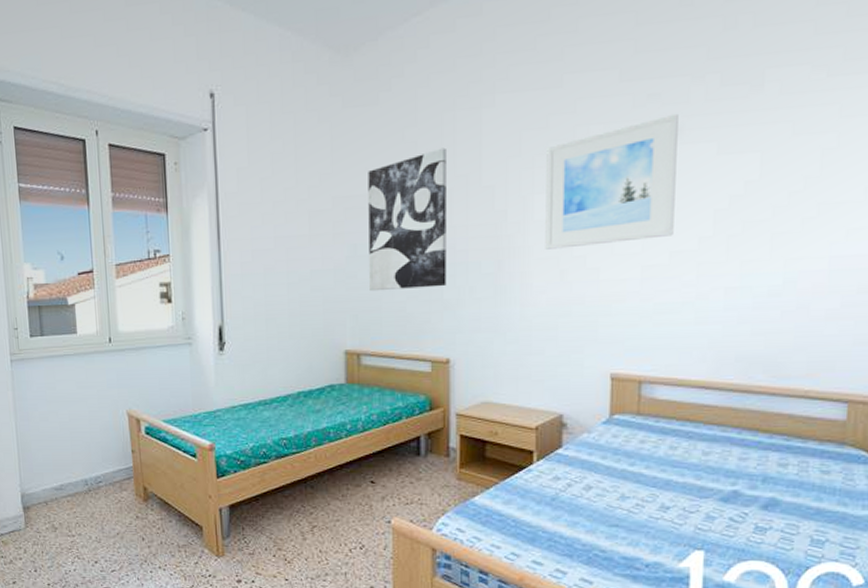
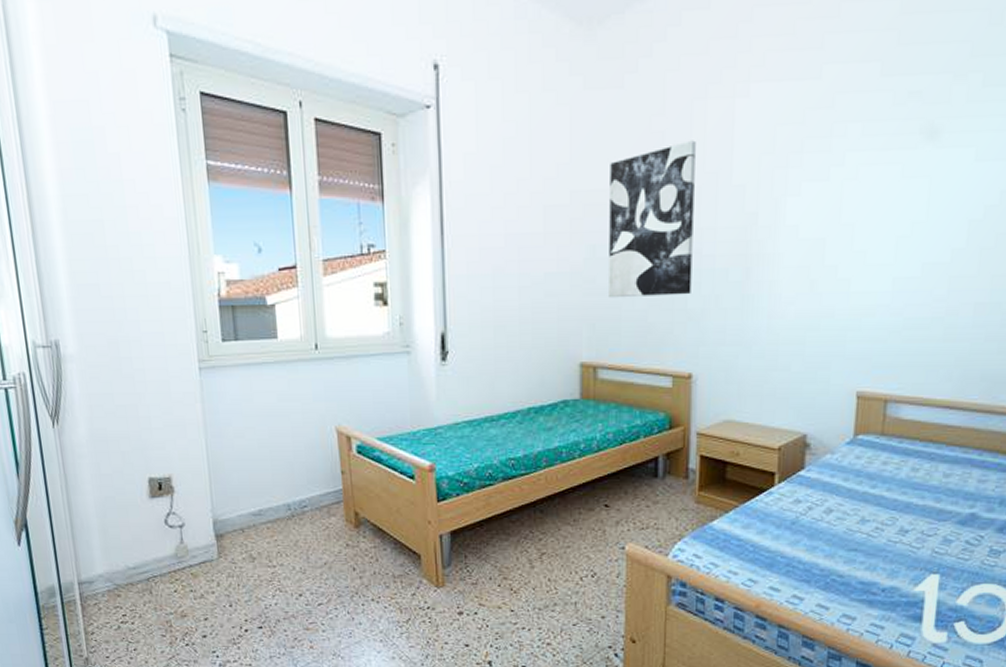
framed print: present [545,113,678,249] -> none [796,114,939,257]

